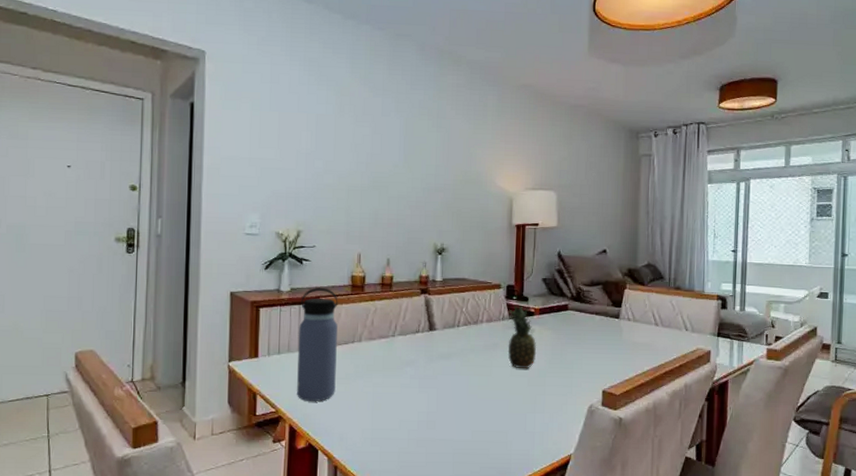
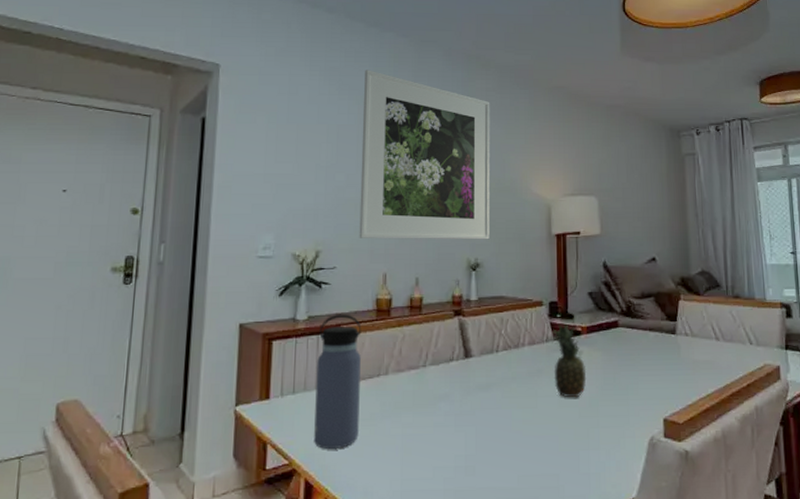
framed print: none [336,61,460,227] -> present [359,70,490,240]

